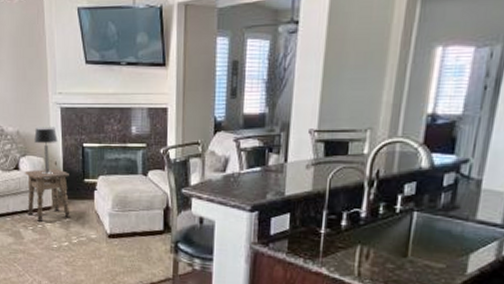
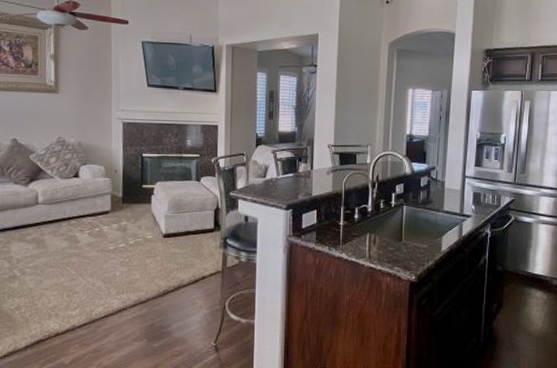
side table: present [25,168,70,223] -> none [84,176,128,226]
table lamp: present [34,126,58,175] -> none [95,138,119,182]

